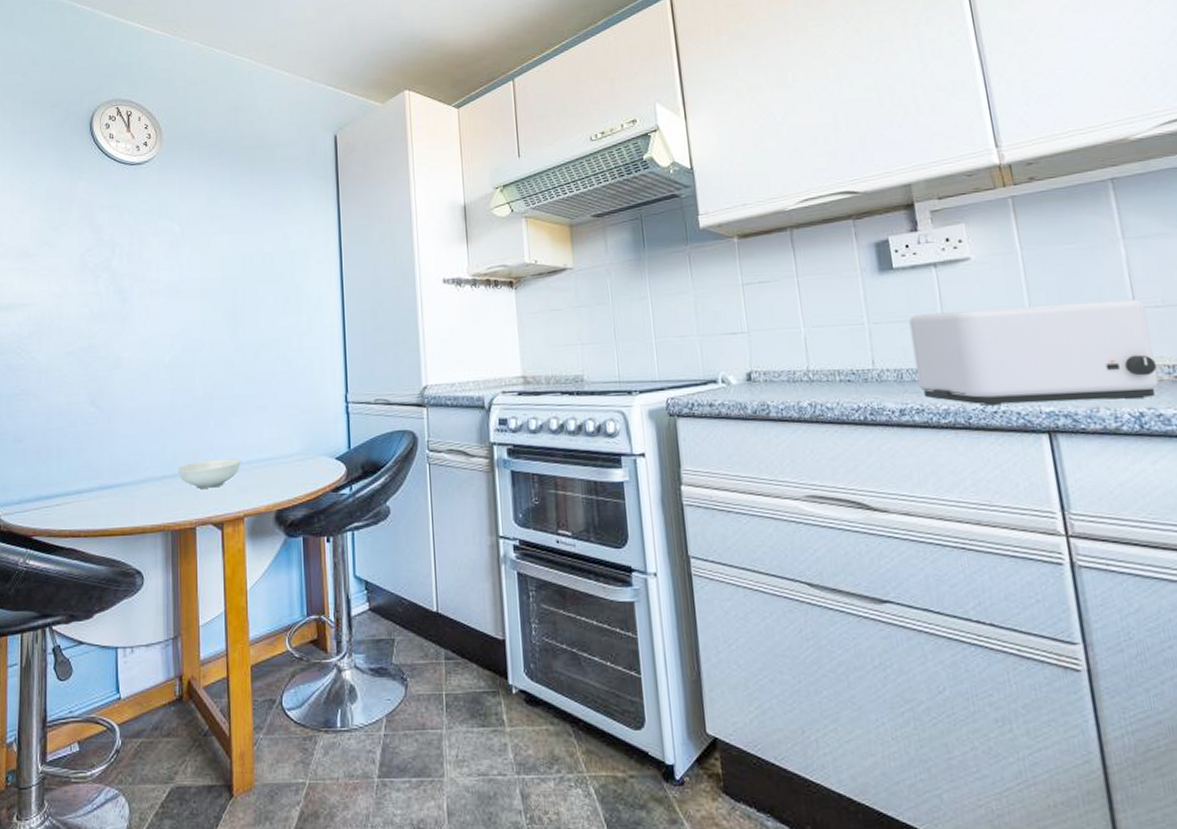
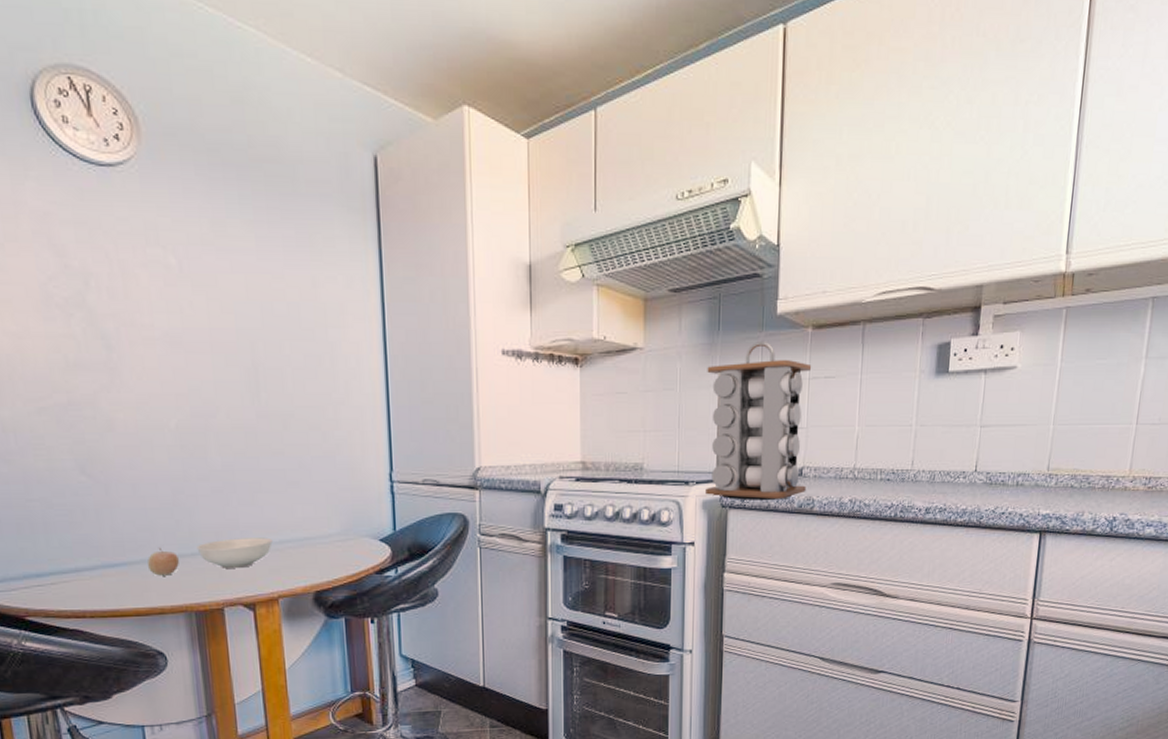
fruit: none [135,469,163,497] -> present [147,547,180,576]
spice rack: none [637,254,758,408] -> present [705,342,812,500]
toaster: present [909,298,1159,405] -> none [946,415,1144,507]

